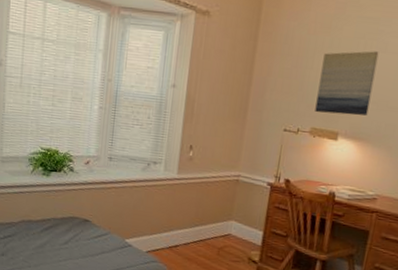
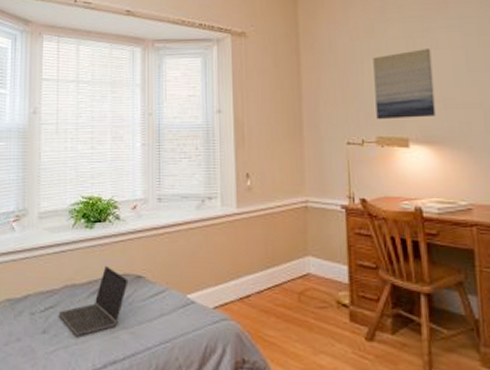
laptop computer: none [15,208,77,261] -> present [58,265,129,336]

